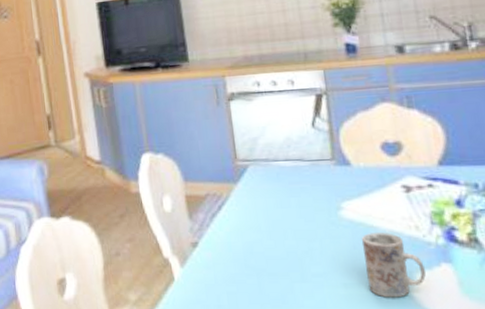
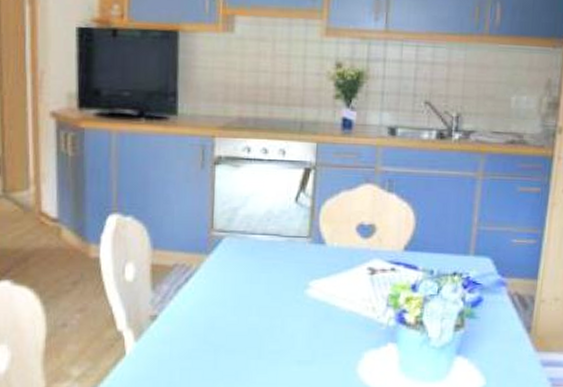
mug: present [361,233,426,298] -> none [320,312,373,375]

